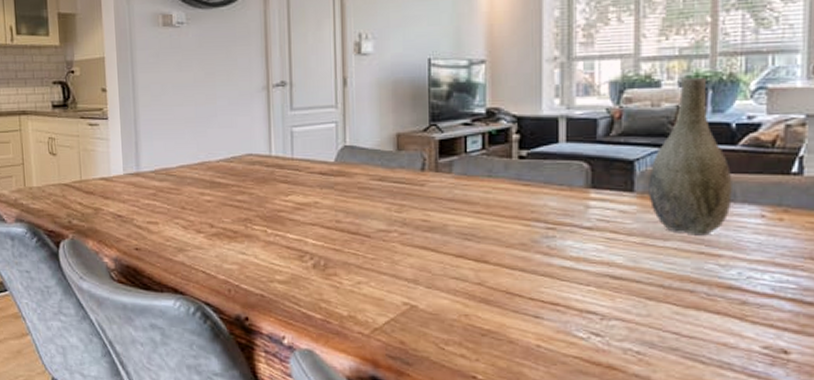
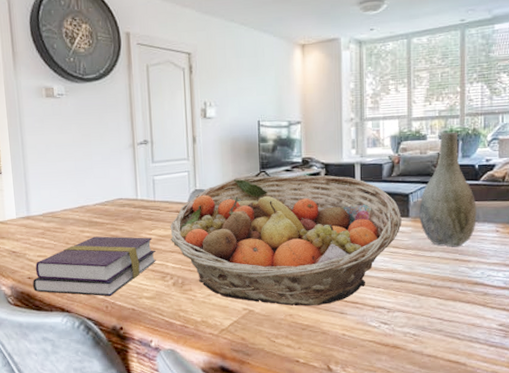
book: none [140,201,292,278] -> present [33,236,156,297]
fruit basket: none [311,130,623,305] -> present [170,175,402,306]

